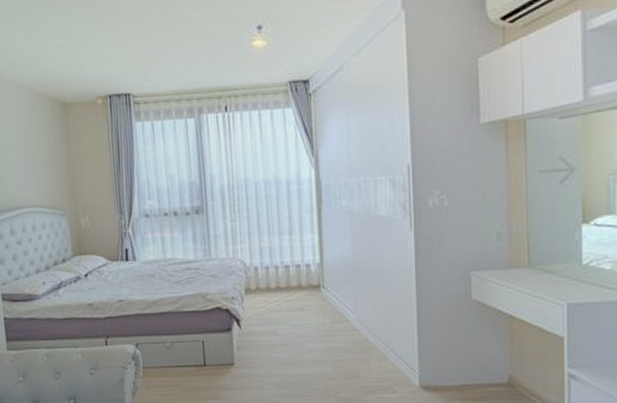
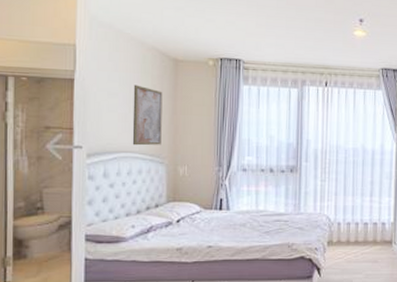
wall art: none [27,135,61,200] -> present [132,84,163,146]

